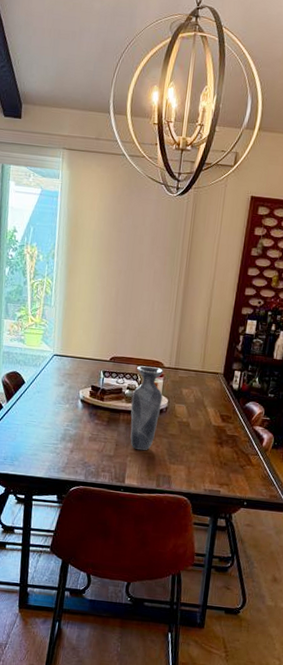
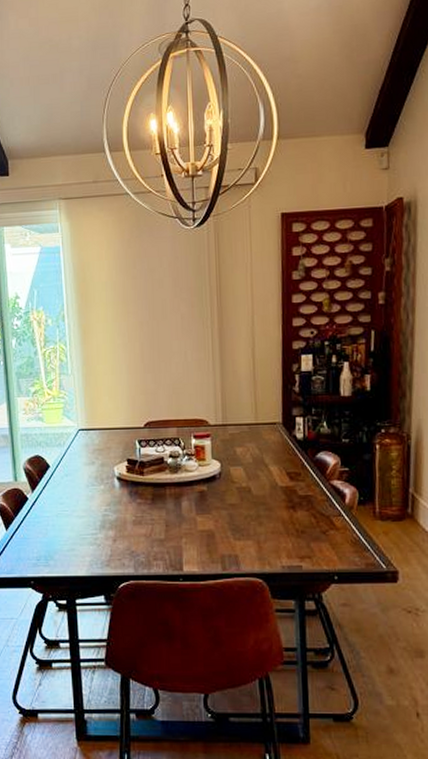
vase: present [130,366,163,451] -> none [176,427,214,529]

